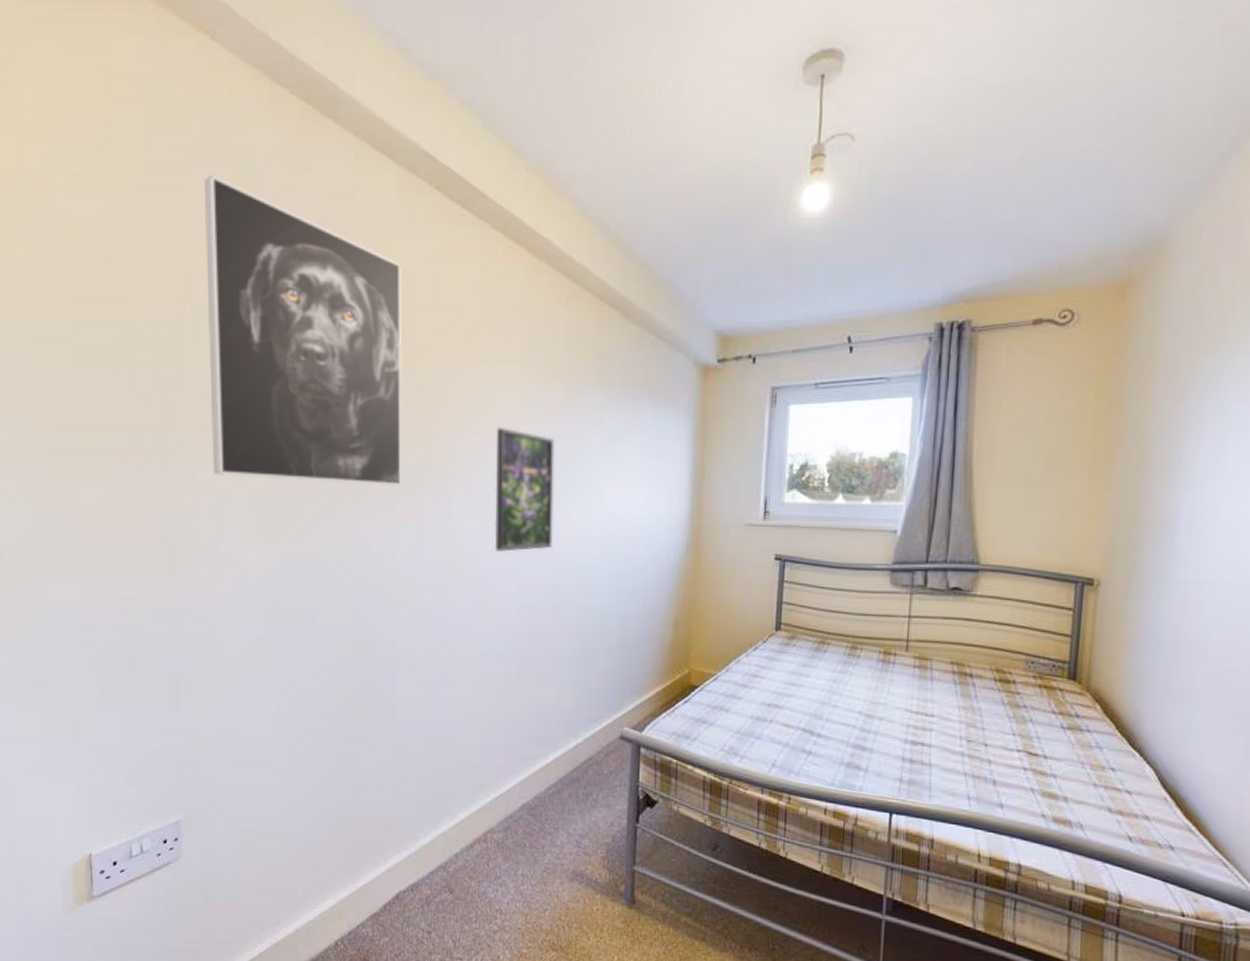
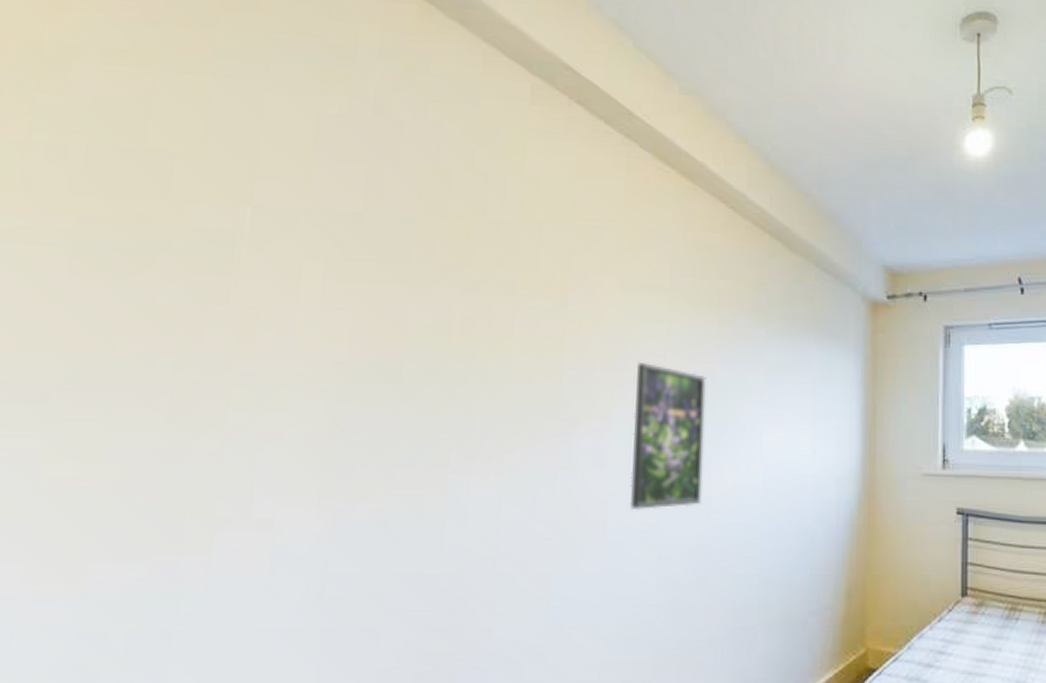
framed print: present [204,174,403,487] -> none [257,65,531,431]

